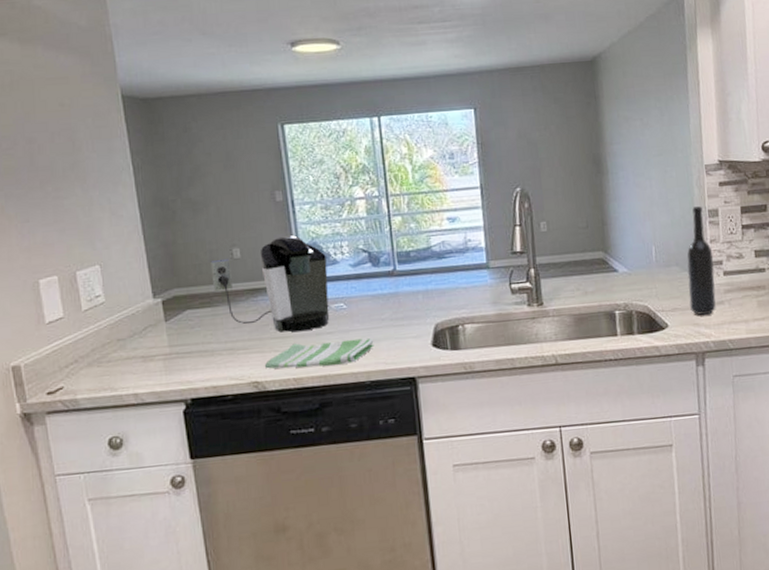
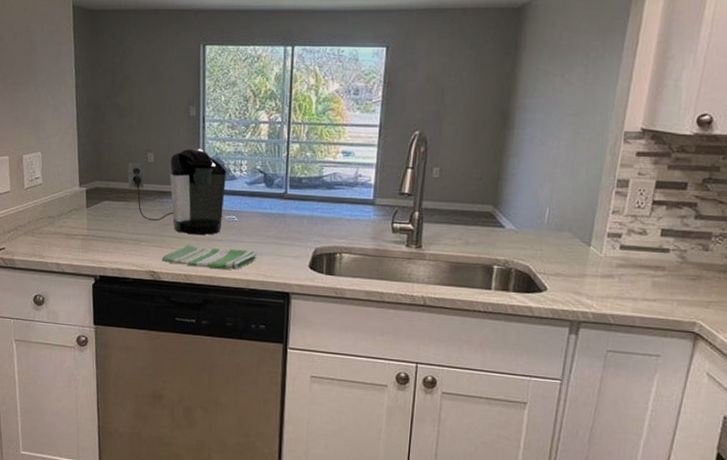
bottle: present [687,206,716,316] -> none [575,174,613,286]

